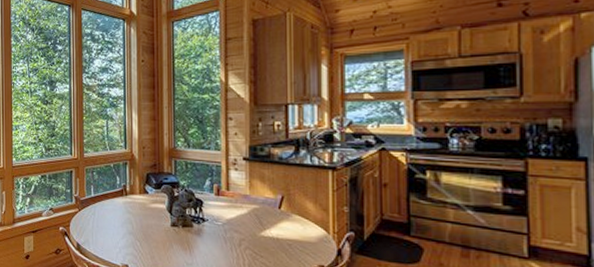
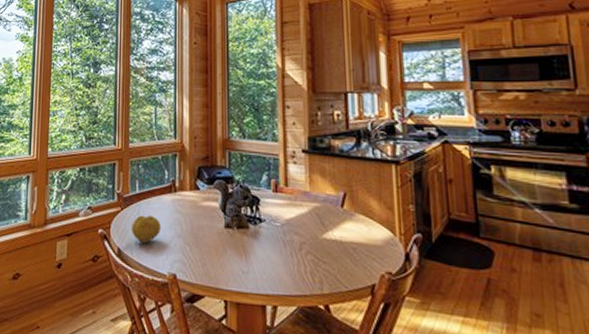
fruit: none [88,215,114,239] -> present [132,215,161,243]

